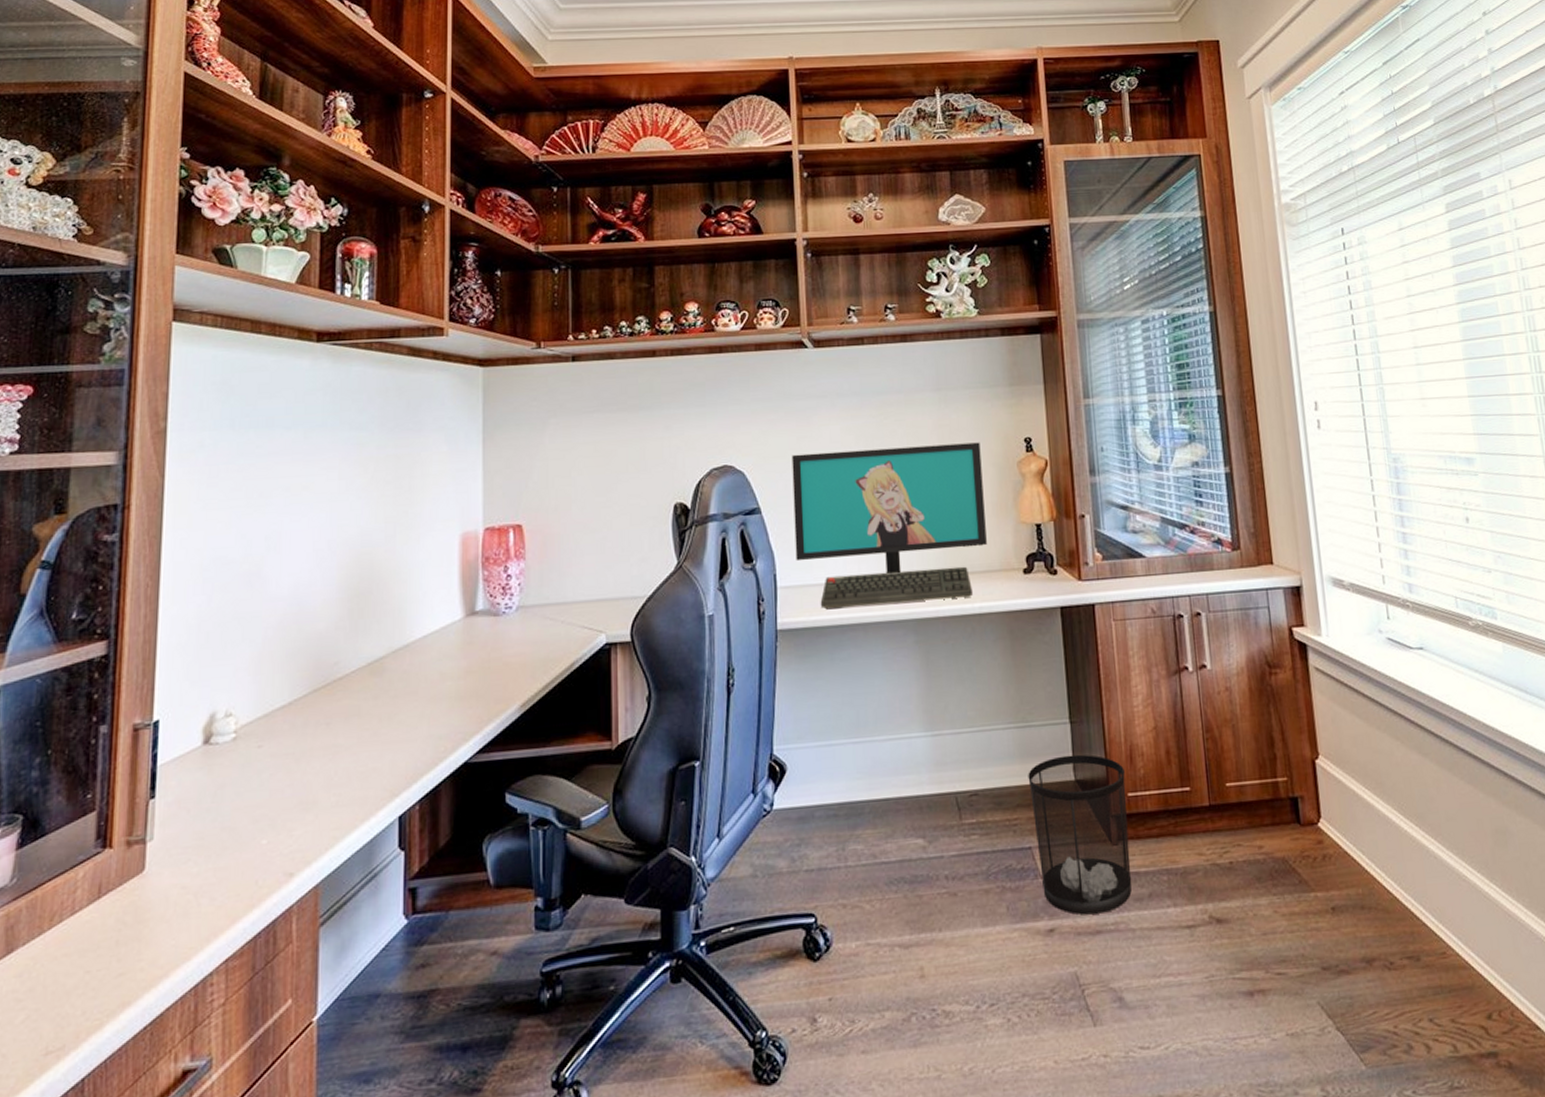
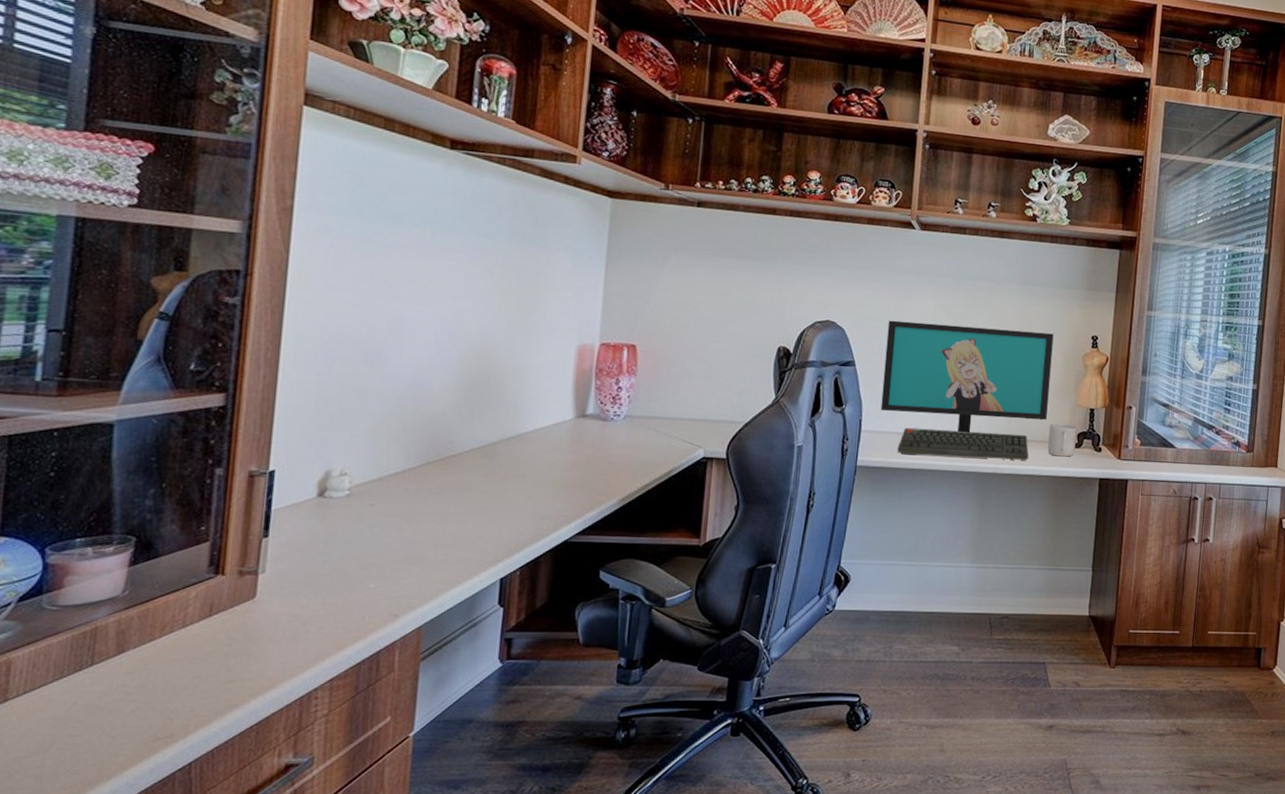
mug: none [991,546,1026,587] -> present [1047,423,1078,457]
waste bin: present [1028,754,1132,915] -> none [1049,595,1130,718]

